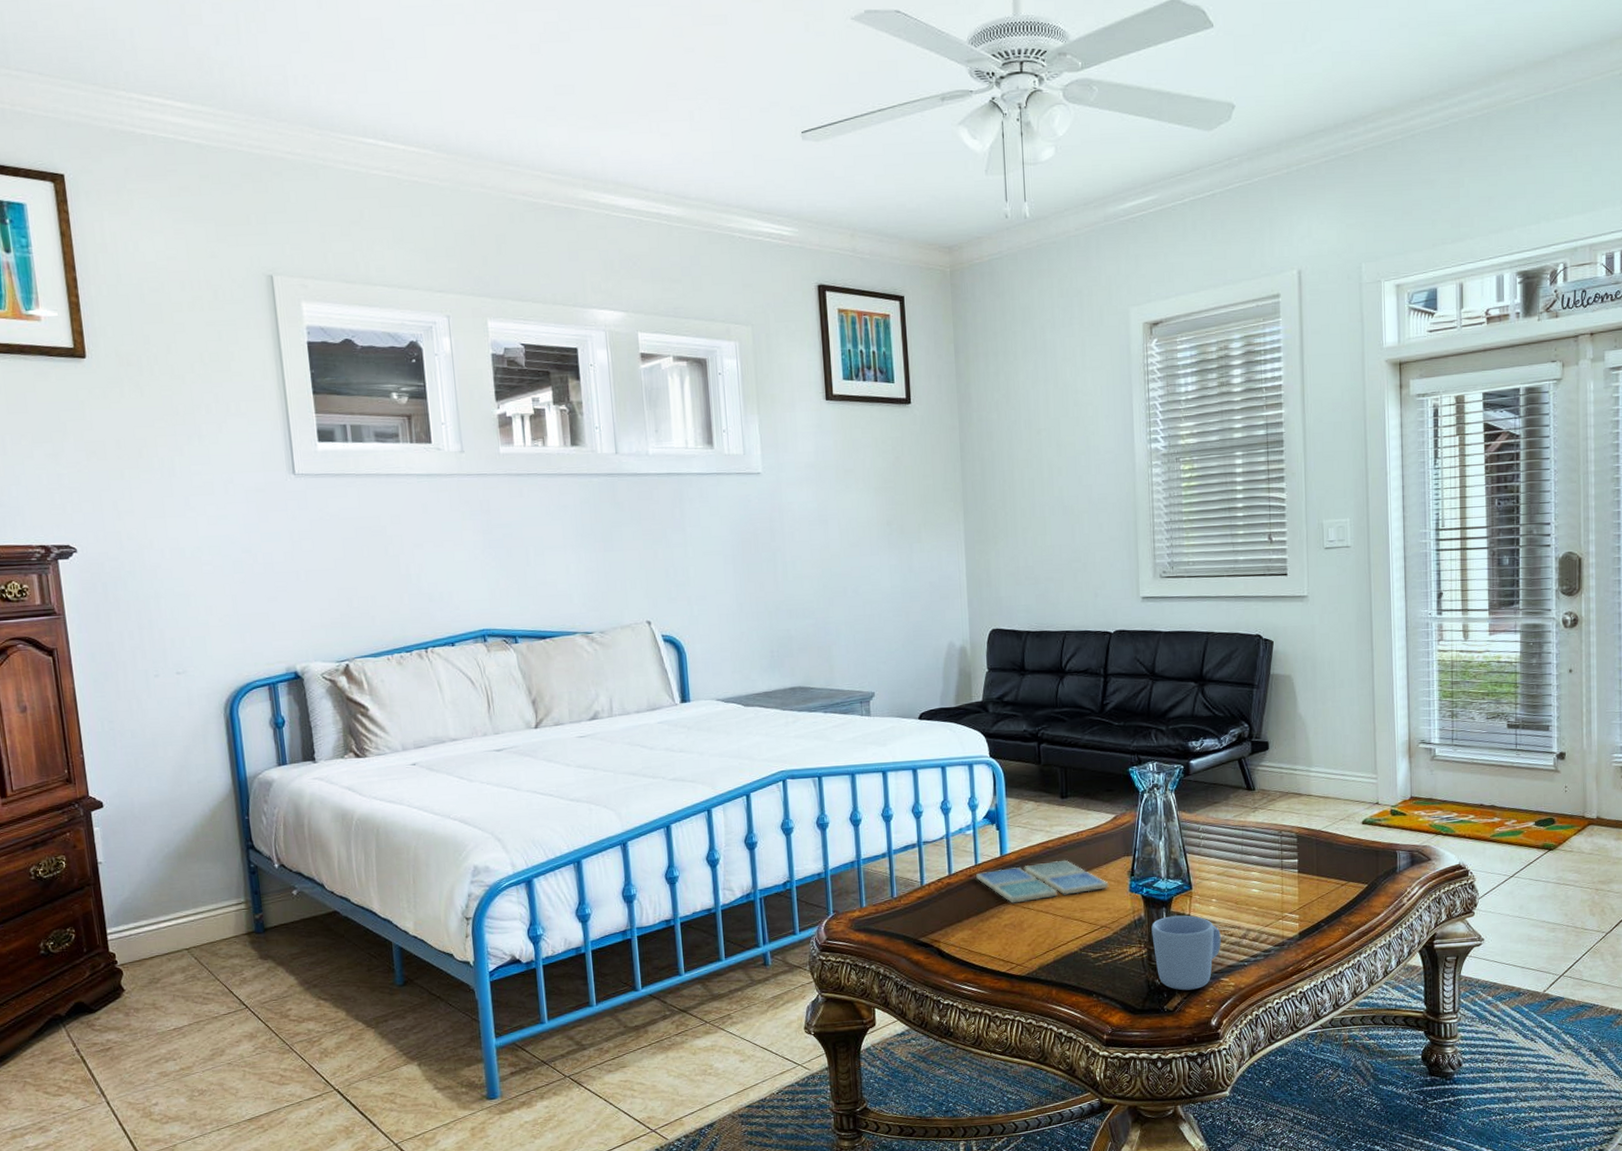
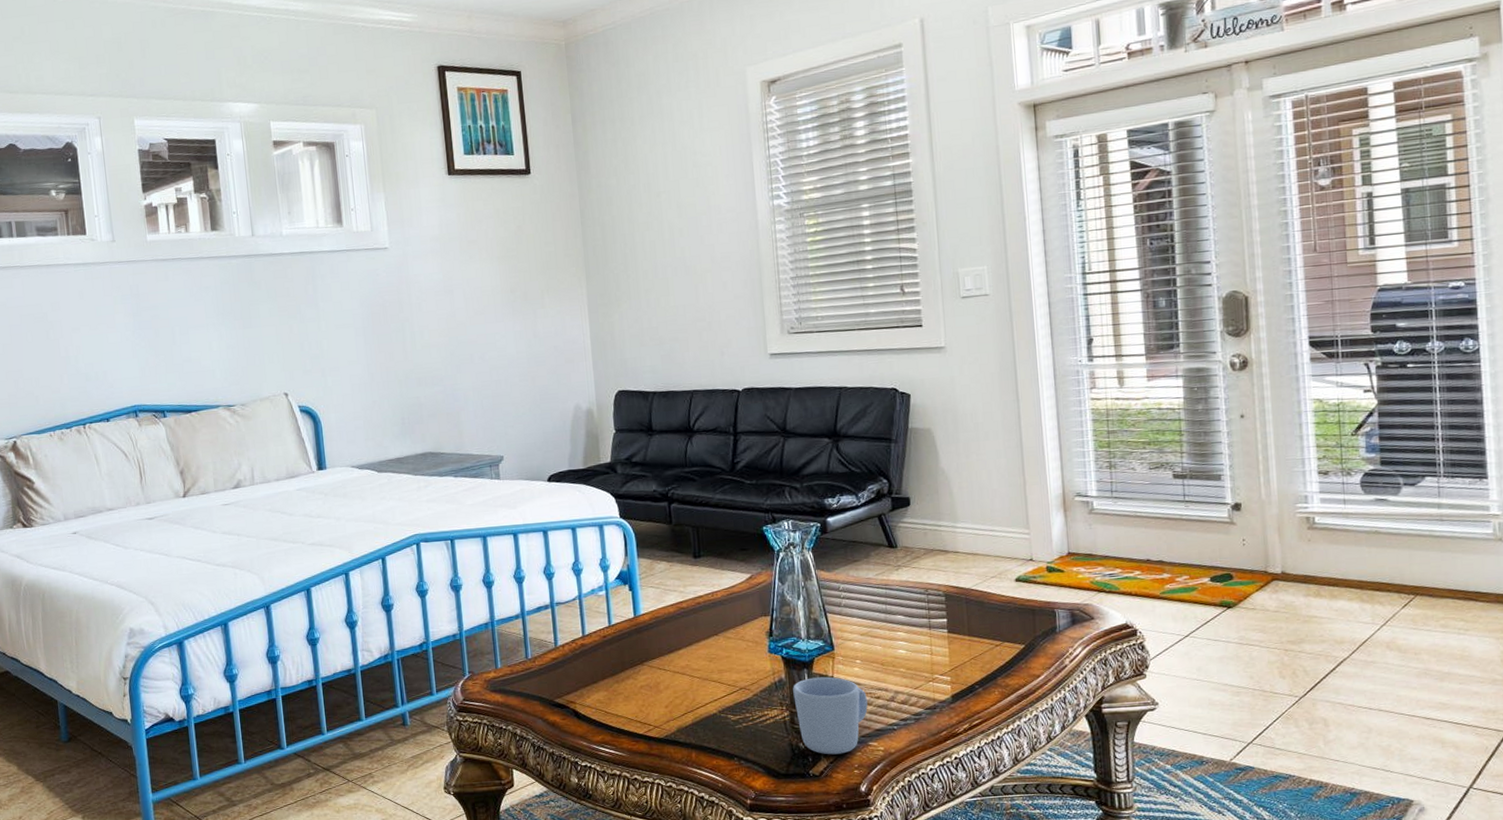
drink coaster: present [976,859,1109,904] -> none [610,620,747,665]

